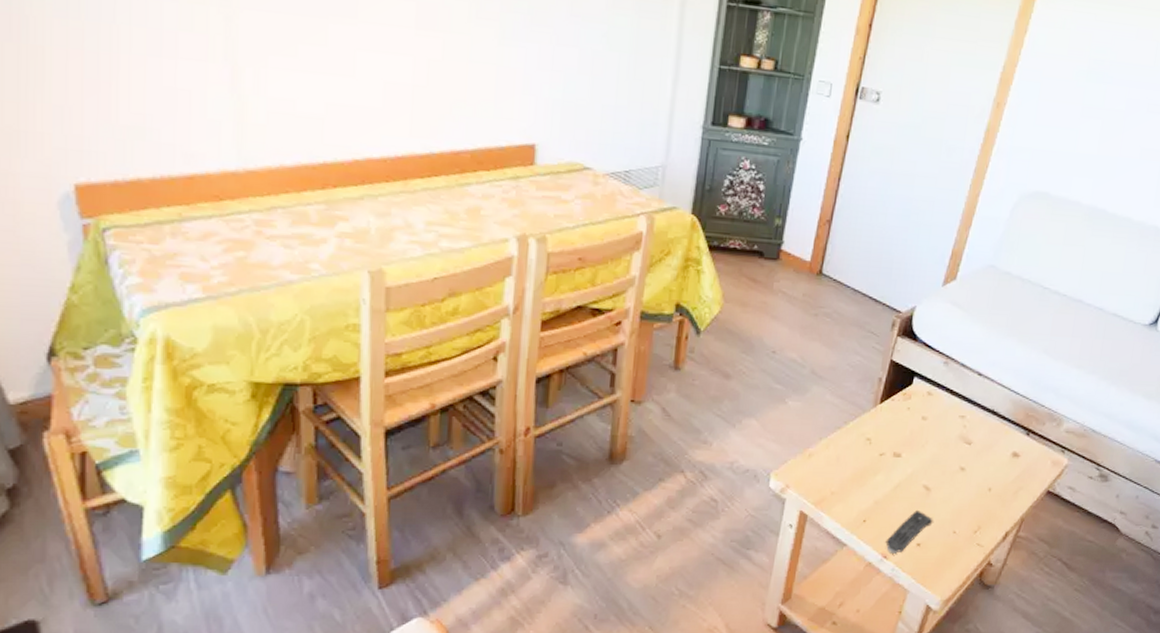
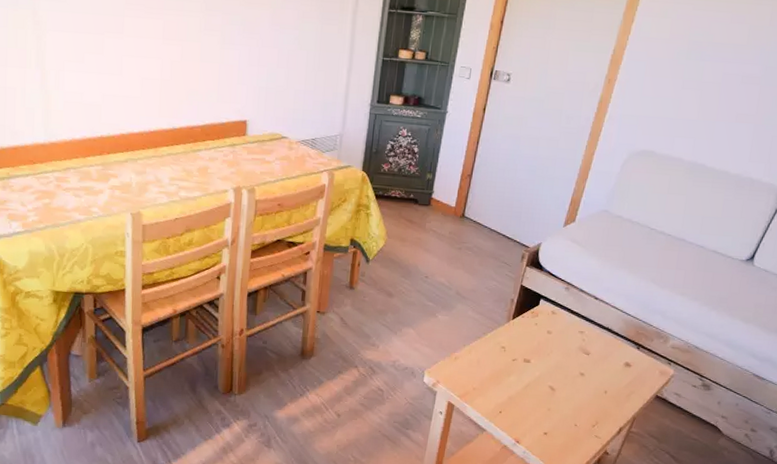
remote control: present [885,509,933,554] -> none [518,405,558,440]

